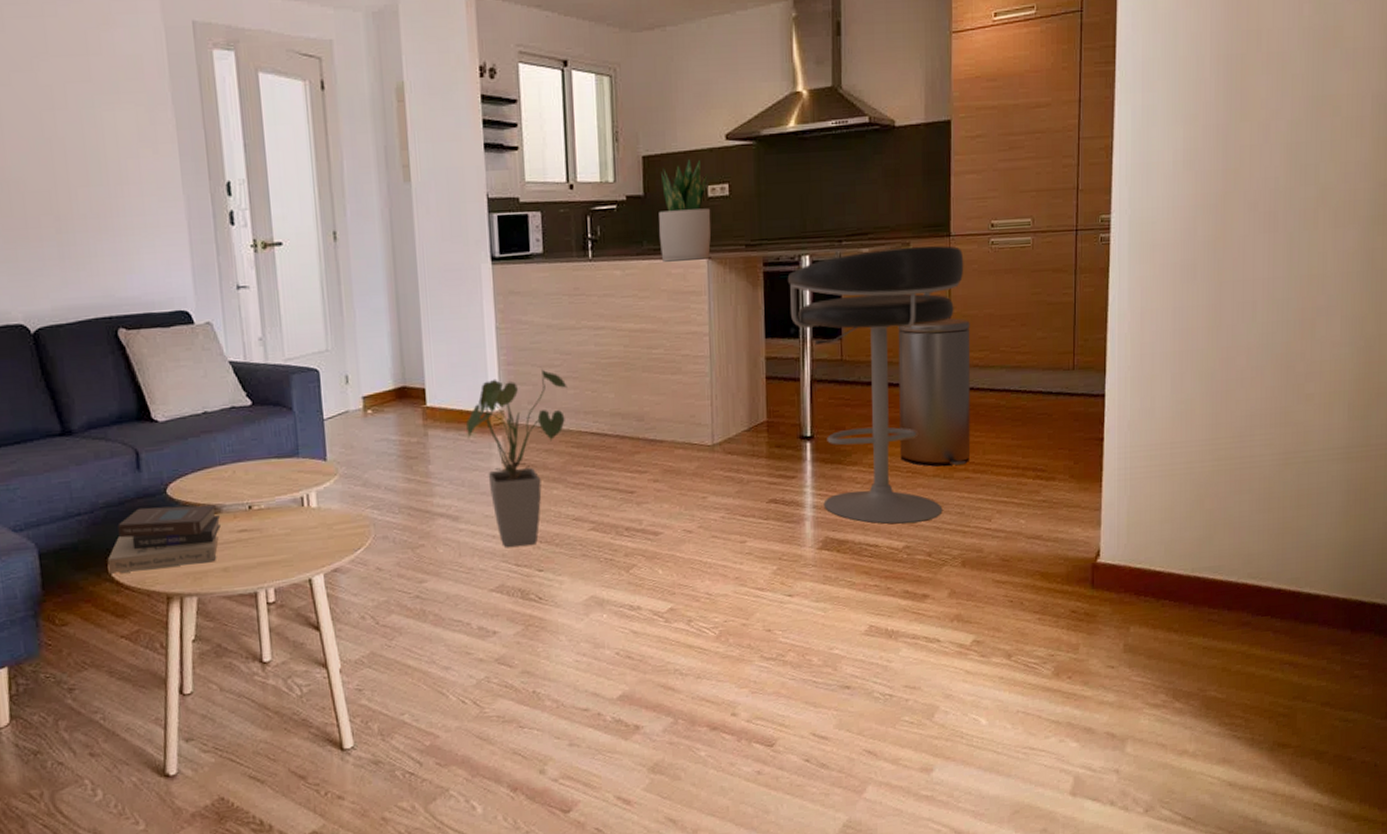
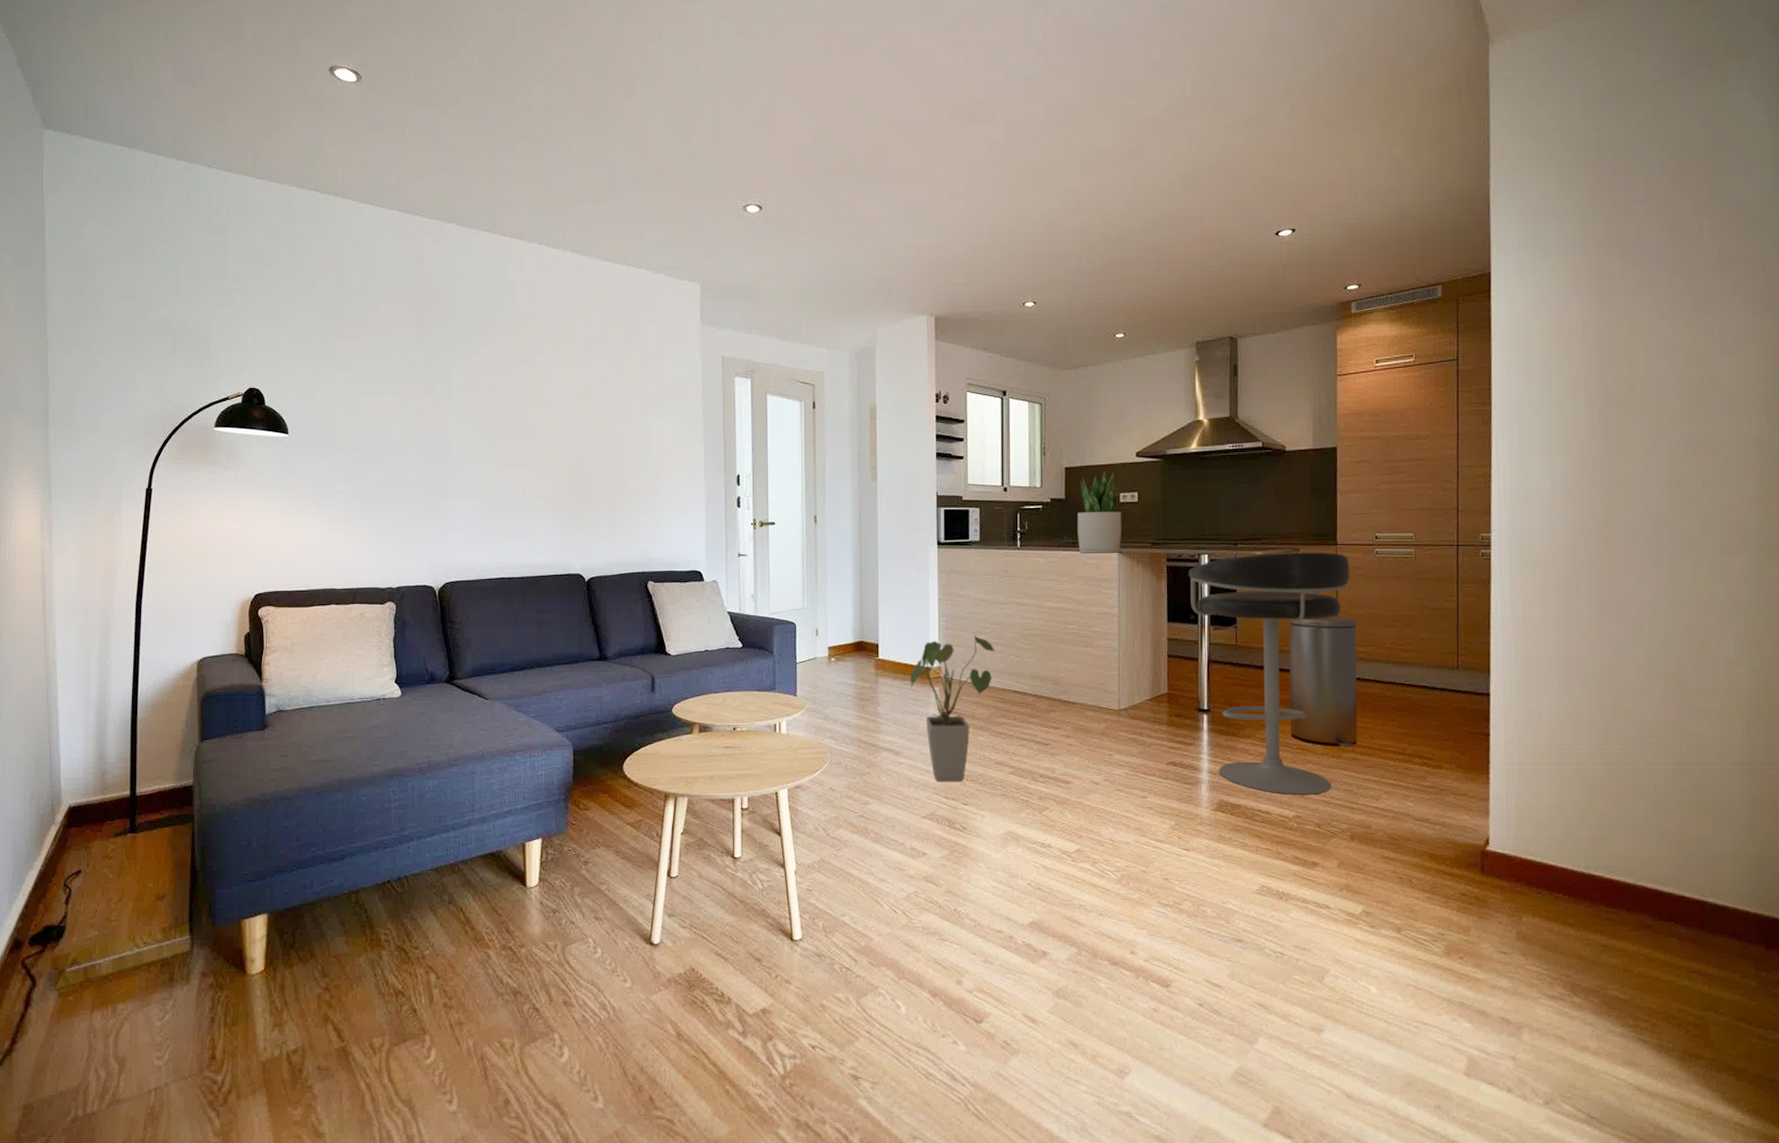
books: present [107,504,221,574] -> none [623,721,711,772]

